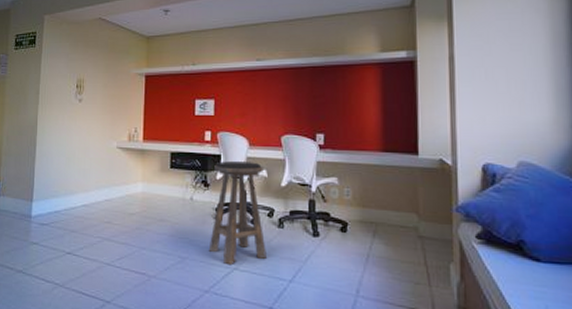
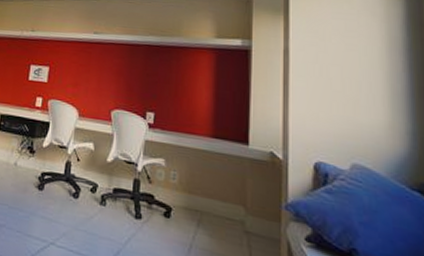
stool: present [208,161,266,266] -> none [26,129,91,239]

